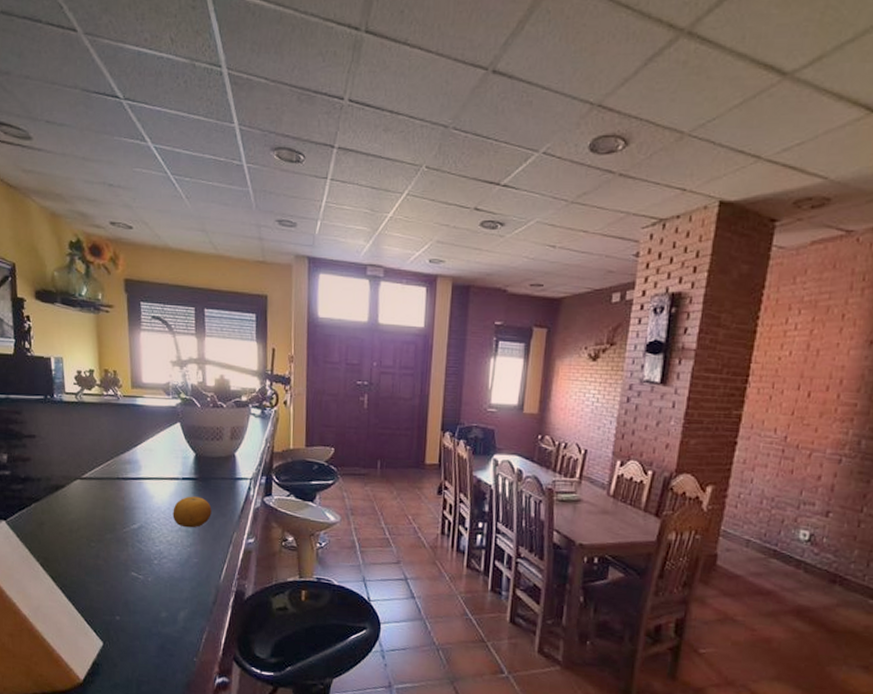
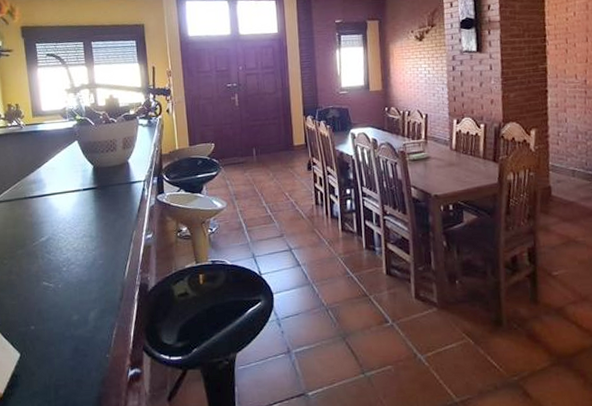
fruit: present [173,496,212,528] -> none [77,203,112,233]

